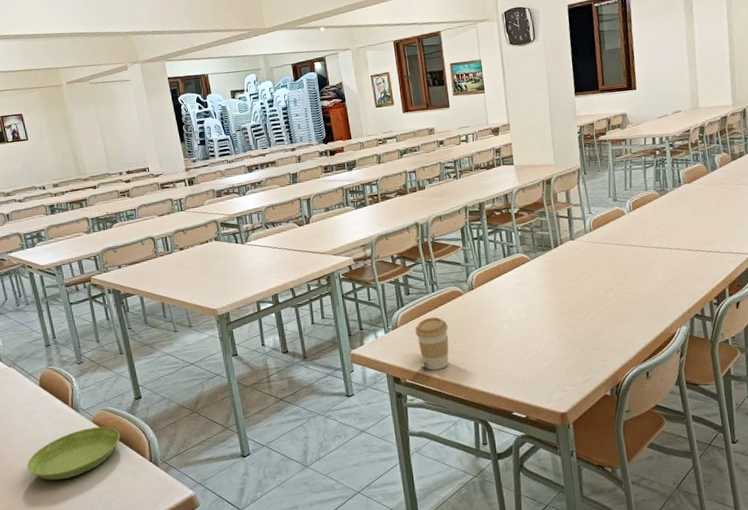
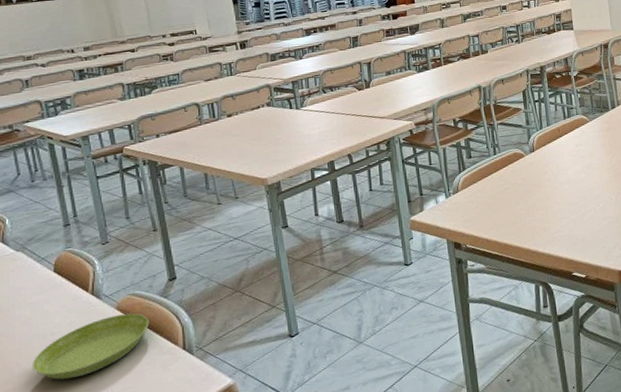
coffee cup: present [415,317,449,370] -> none [476,179,511,234]

